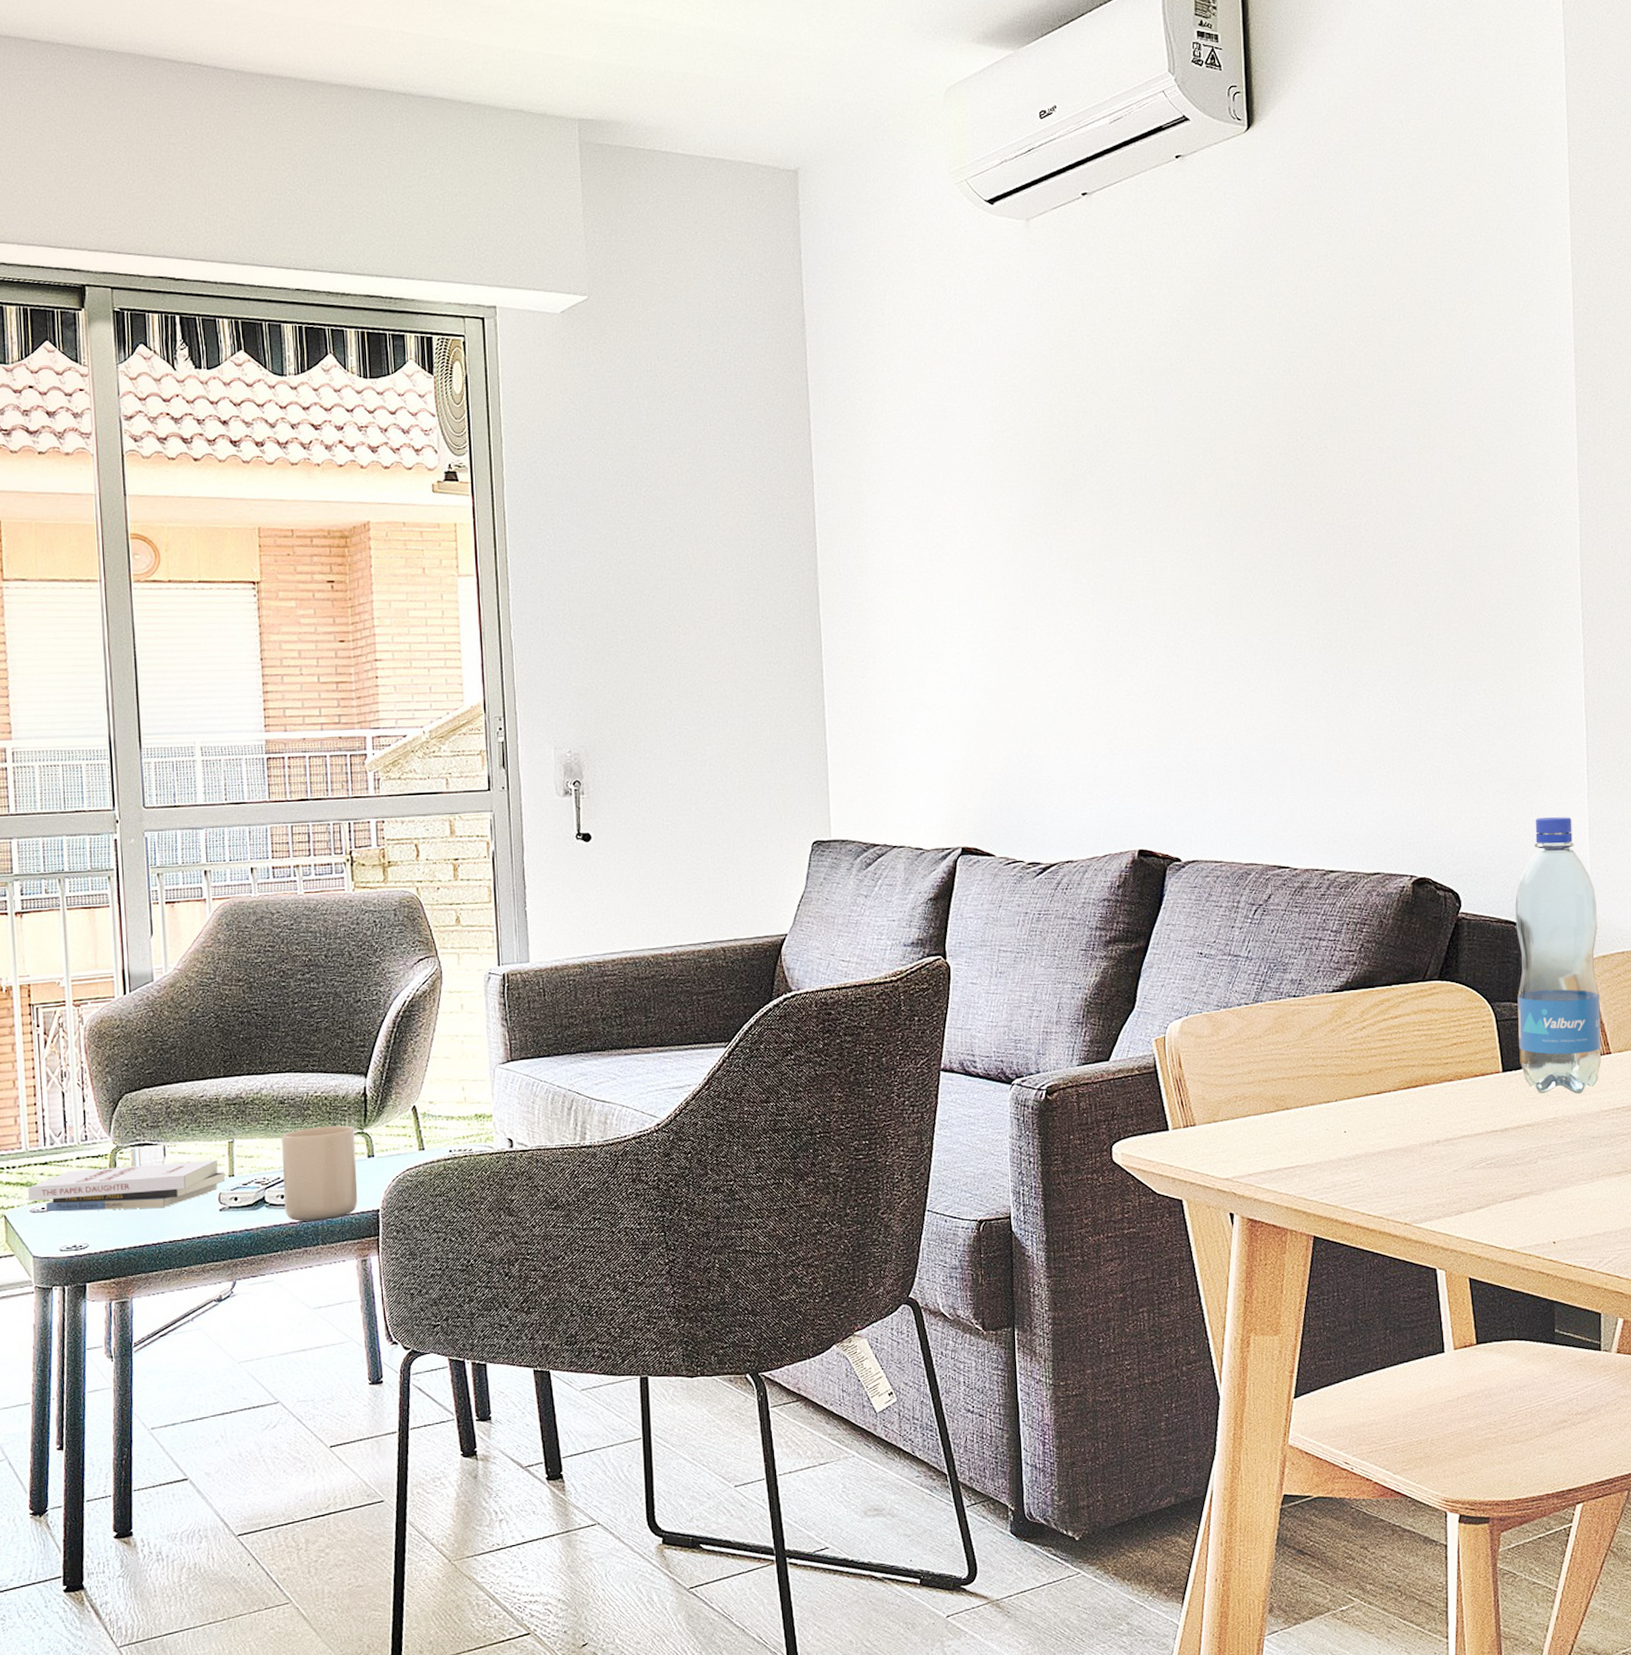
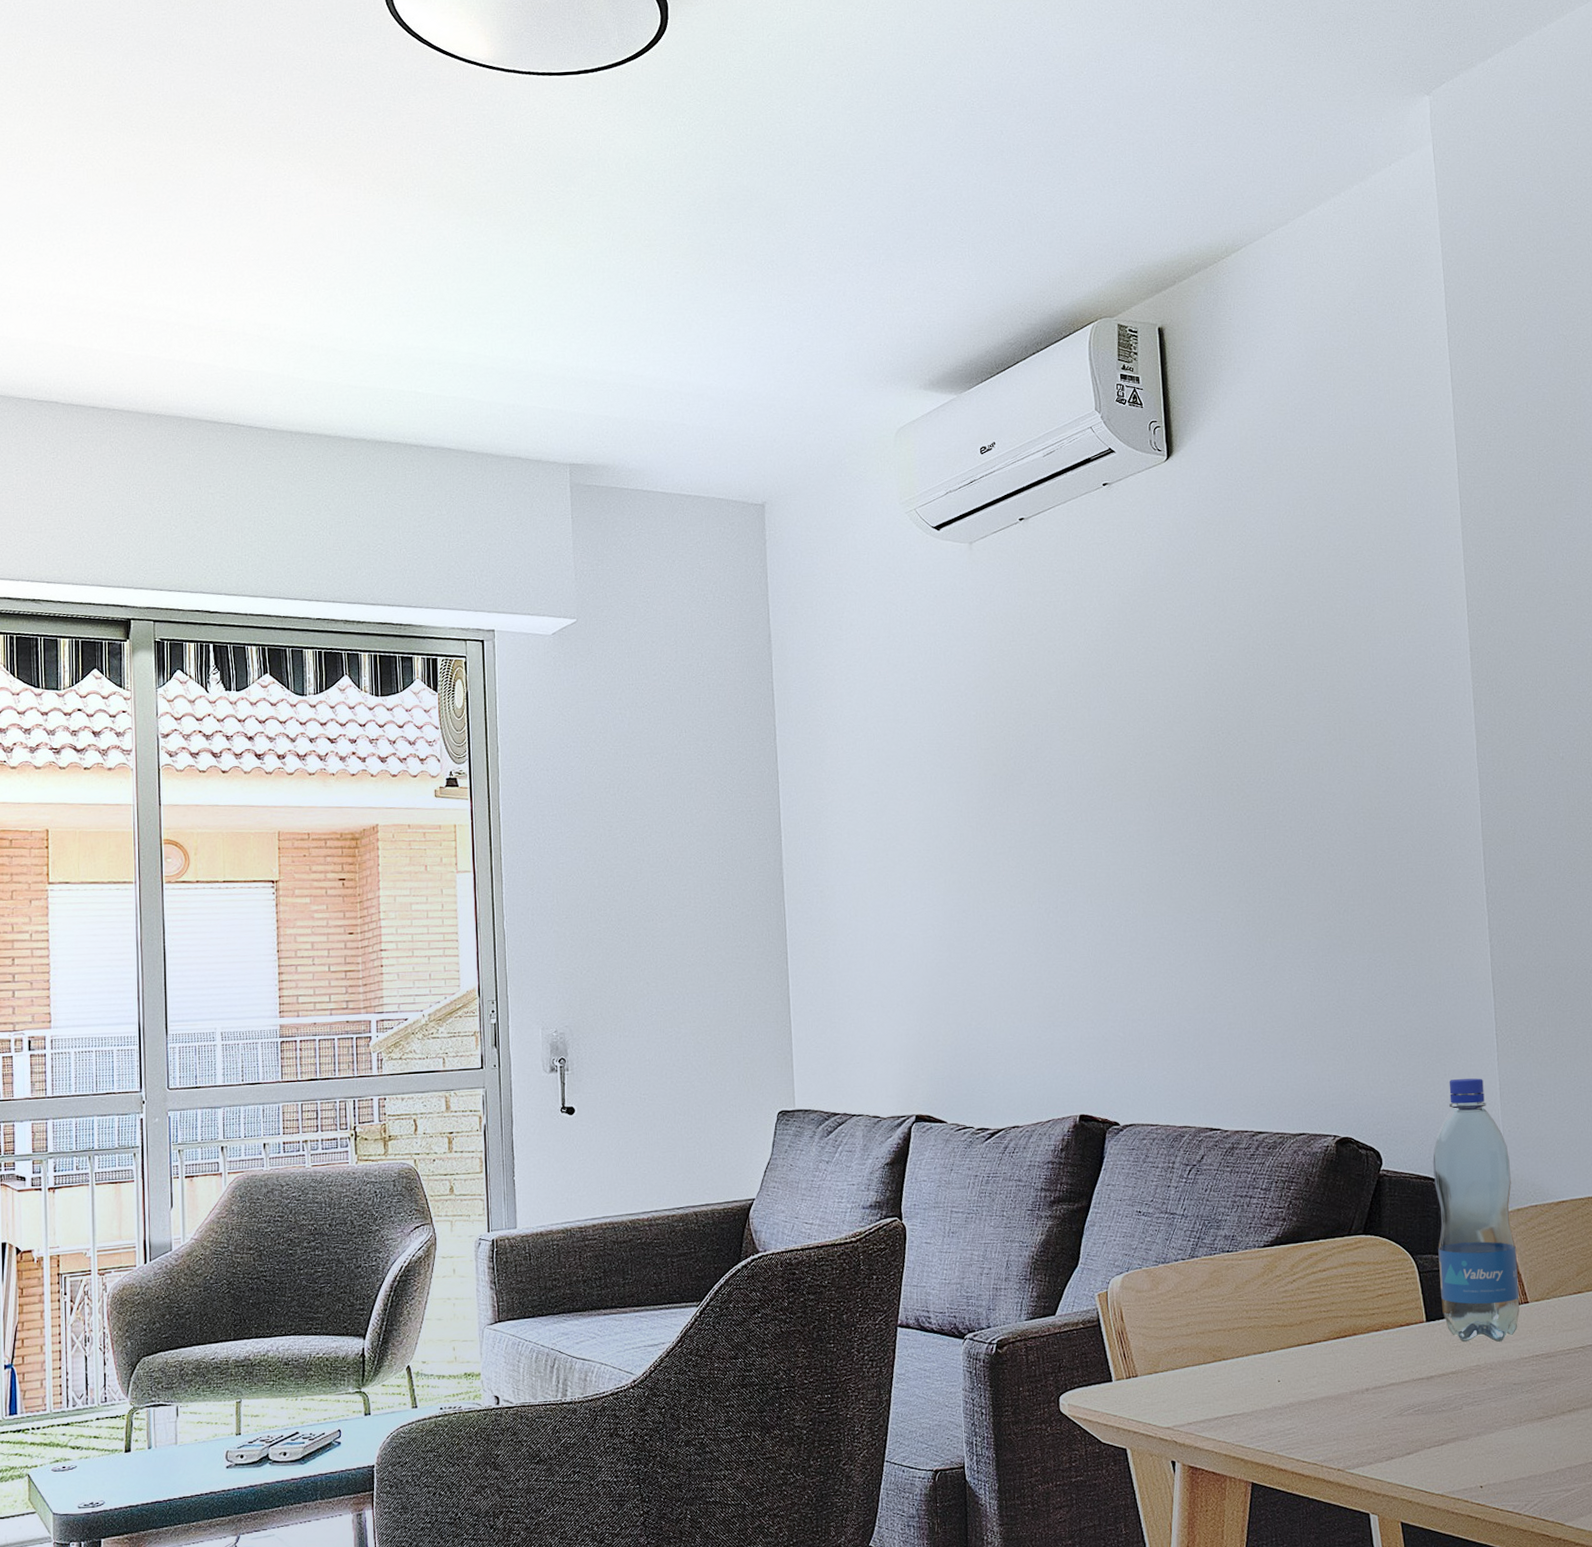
books: present [28,1160,226,1212] -> none [51,1420,233,1471]
cup: present [282,1125,358,1222] -> none [285,1385,355,1478]

